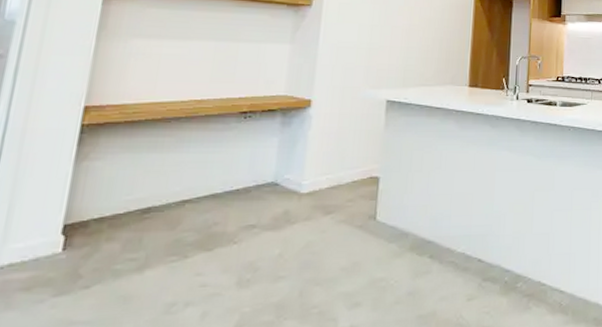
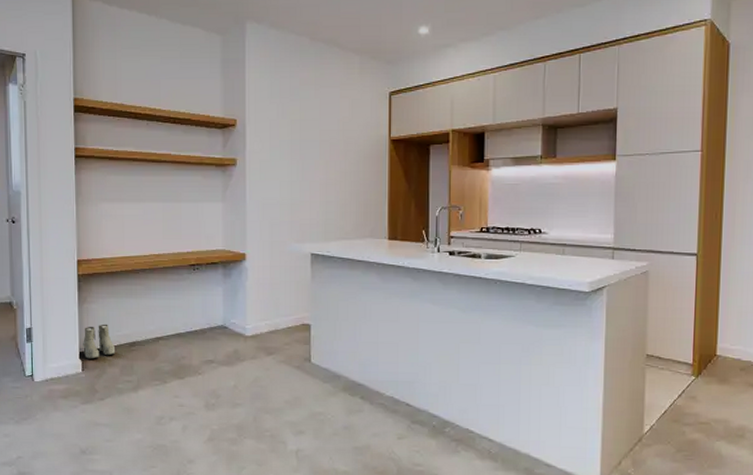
boots: none [69,186,121,234] -> present [83,324,116,359]

